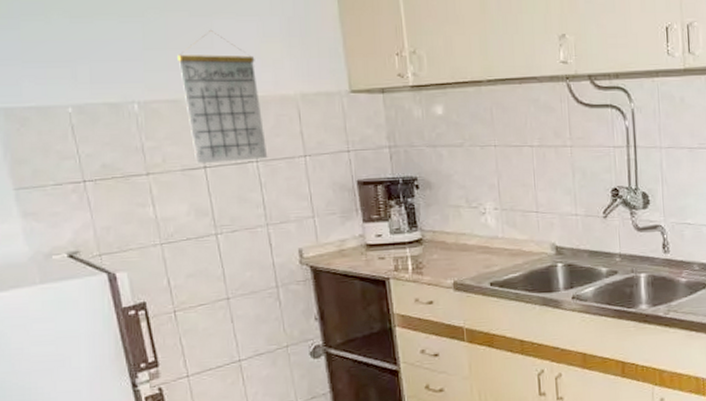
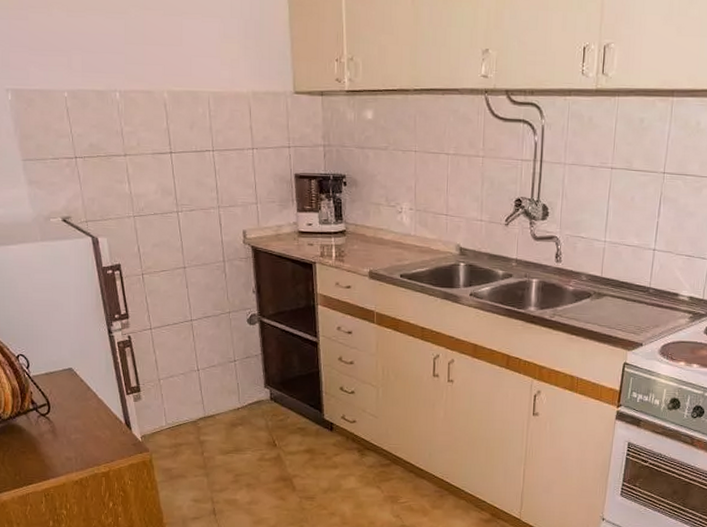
calendar: present [177,30,268,164] -> none [152,29,222,150]

